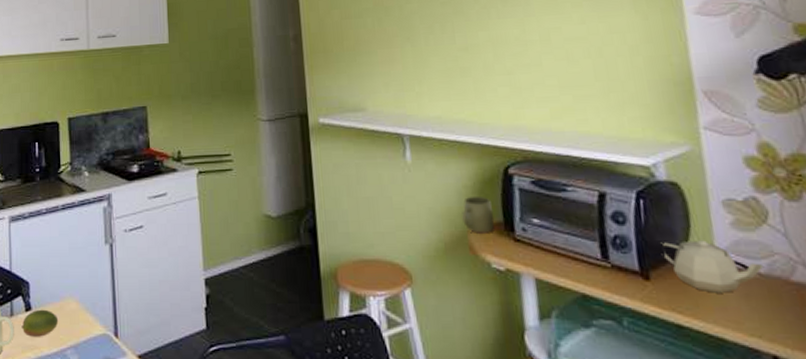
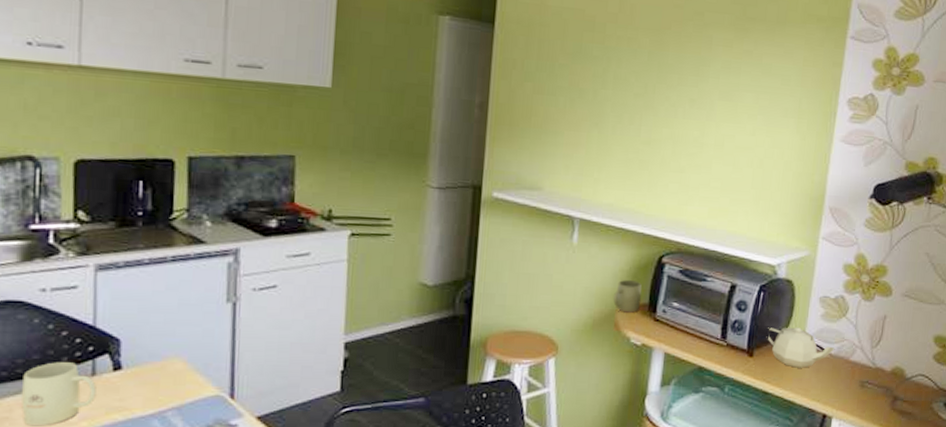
fruit: present [21,309,59,338] -> none [106,368,158,399]

